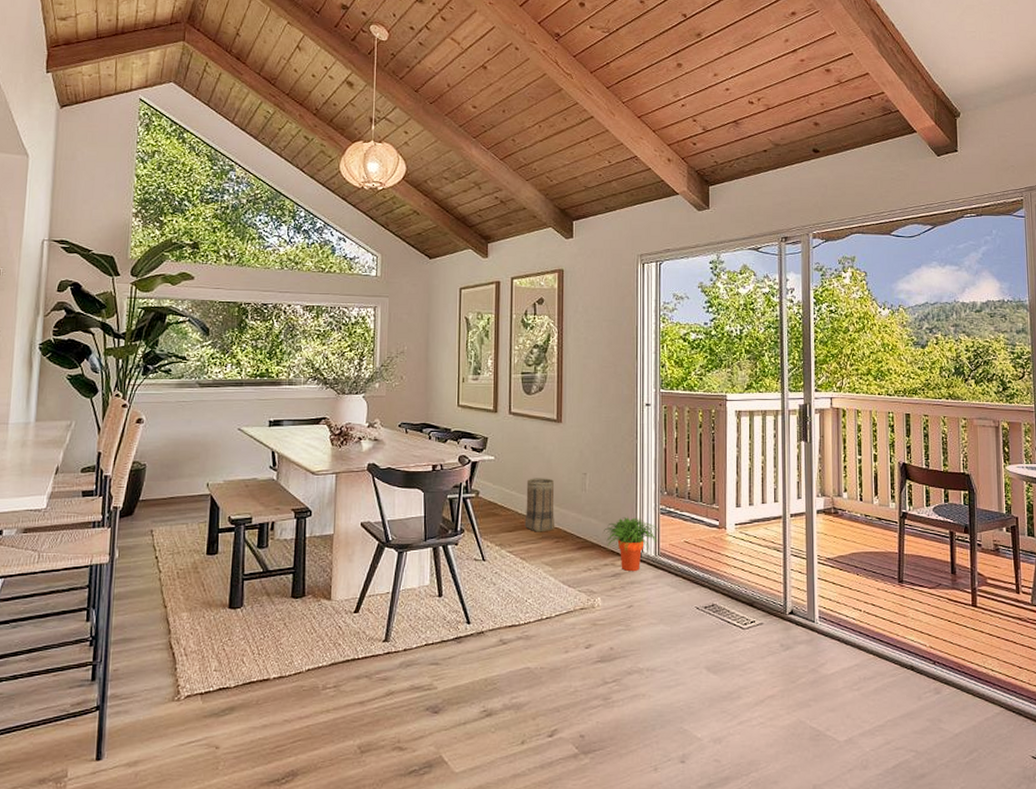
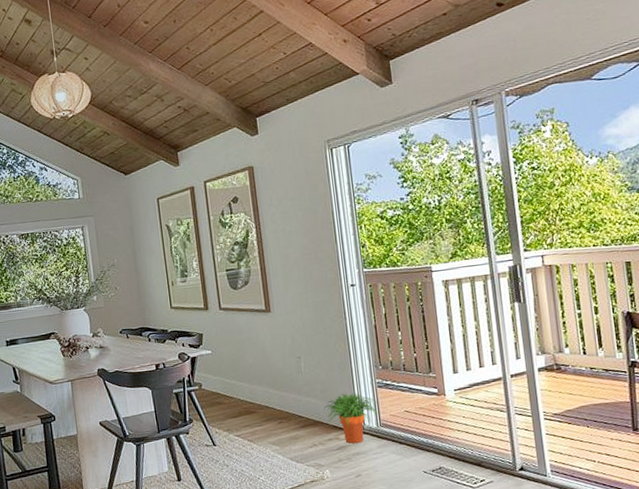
basket: present [524,478,554,532] -> none [244,365,276,416]

